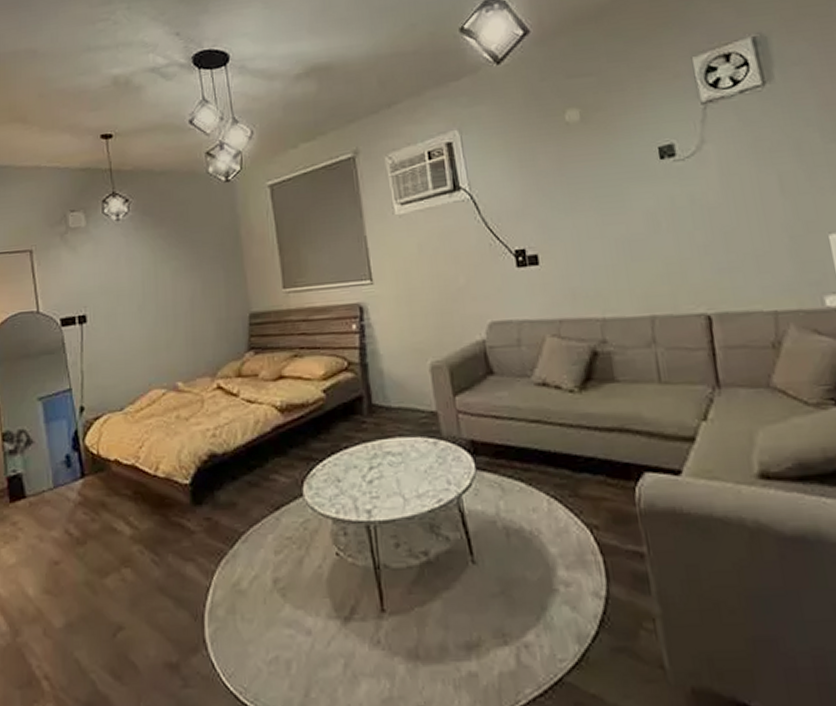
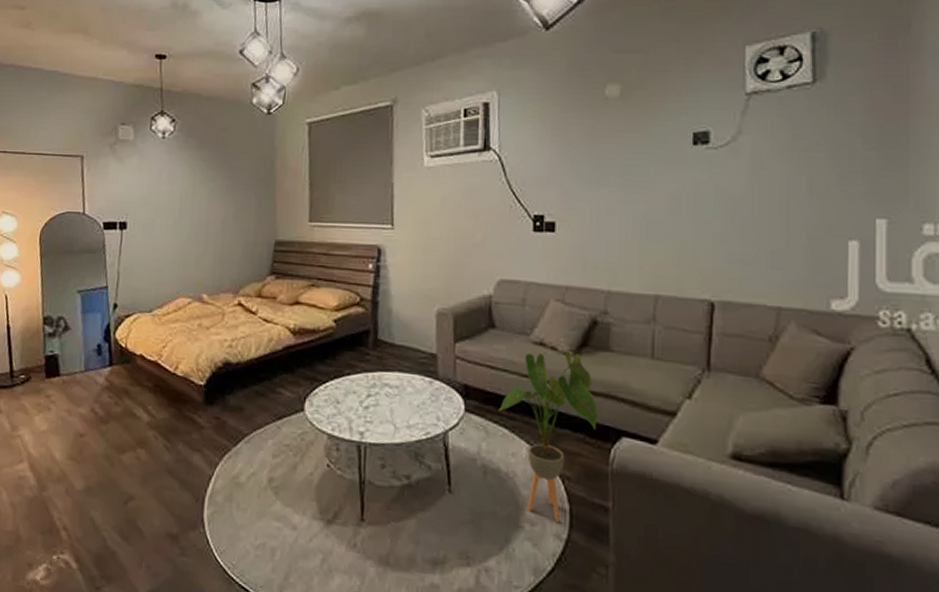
house plant: none [511,389,619,578] -> present [499,352,600,522]

